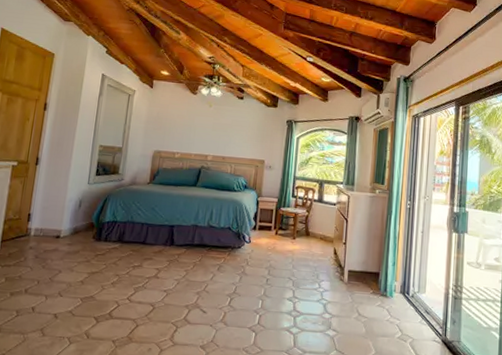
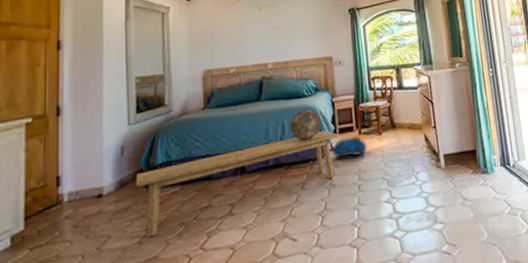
bench: none [86,224,258,280] -> present [135,130,339,238]
decorative sphere: none [217,202,244,230] -> present [290,109,321,141]
backpack: none [247,234,282,255] -> present [329,136,368,160]

